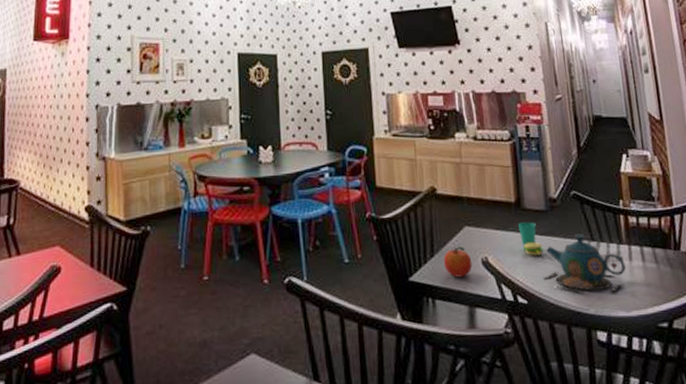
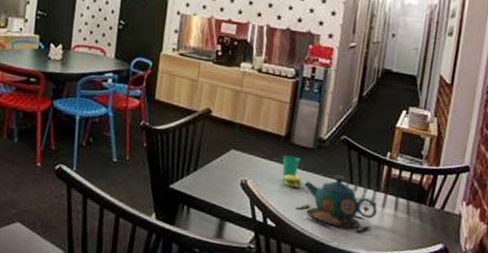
fruit: present [444,246,473,278] -> none [205,166,232,194]

